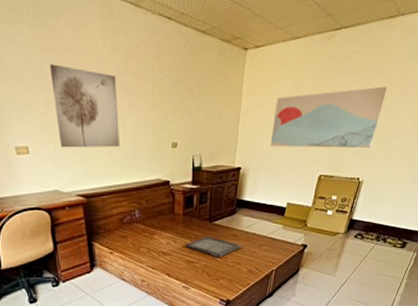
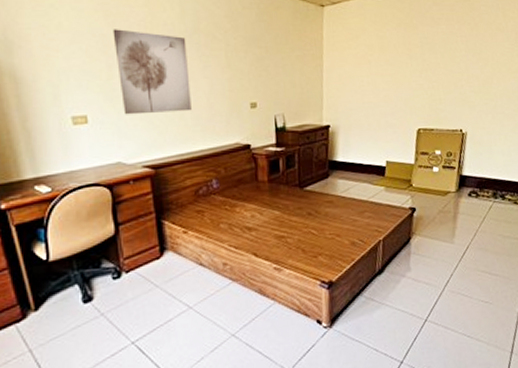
serving tray: present [185,236,242,258] -> none [273,204,341,230]
wall art: present [270,86,387,149] -> none [359,35,475,102]

